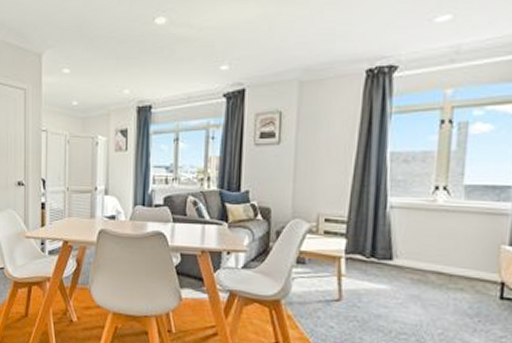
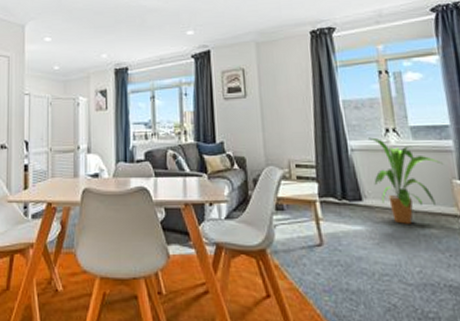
house plant: none [409,194,494,287] -> present [369,137,443,224]

